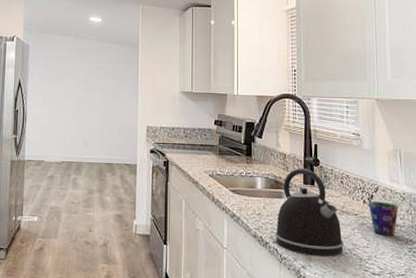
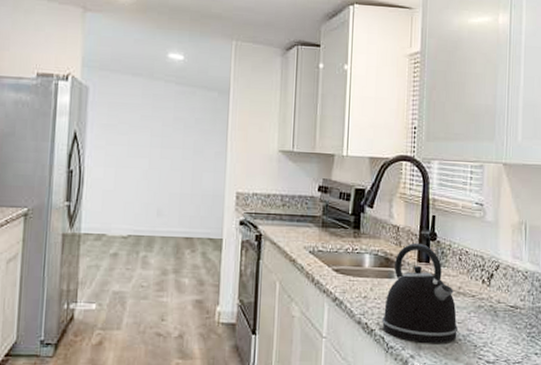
cup: present [368,201,399,236] -> none [488,281,520,320]

